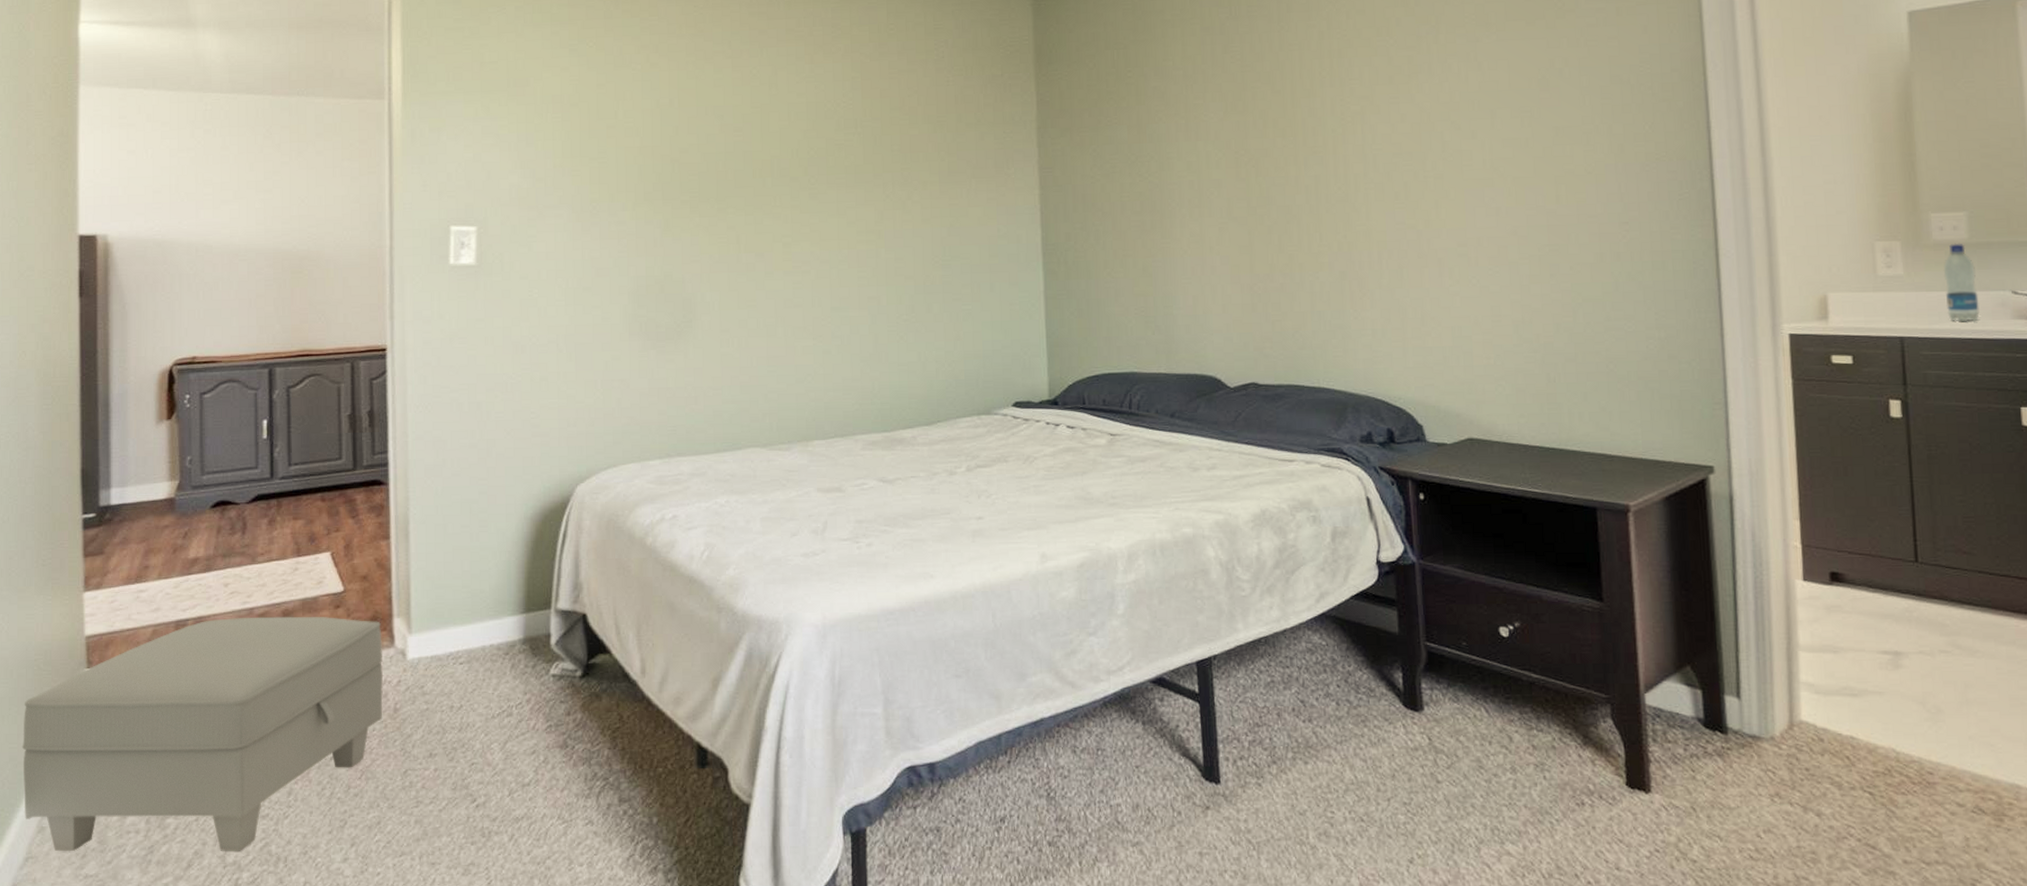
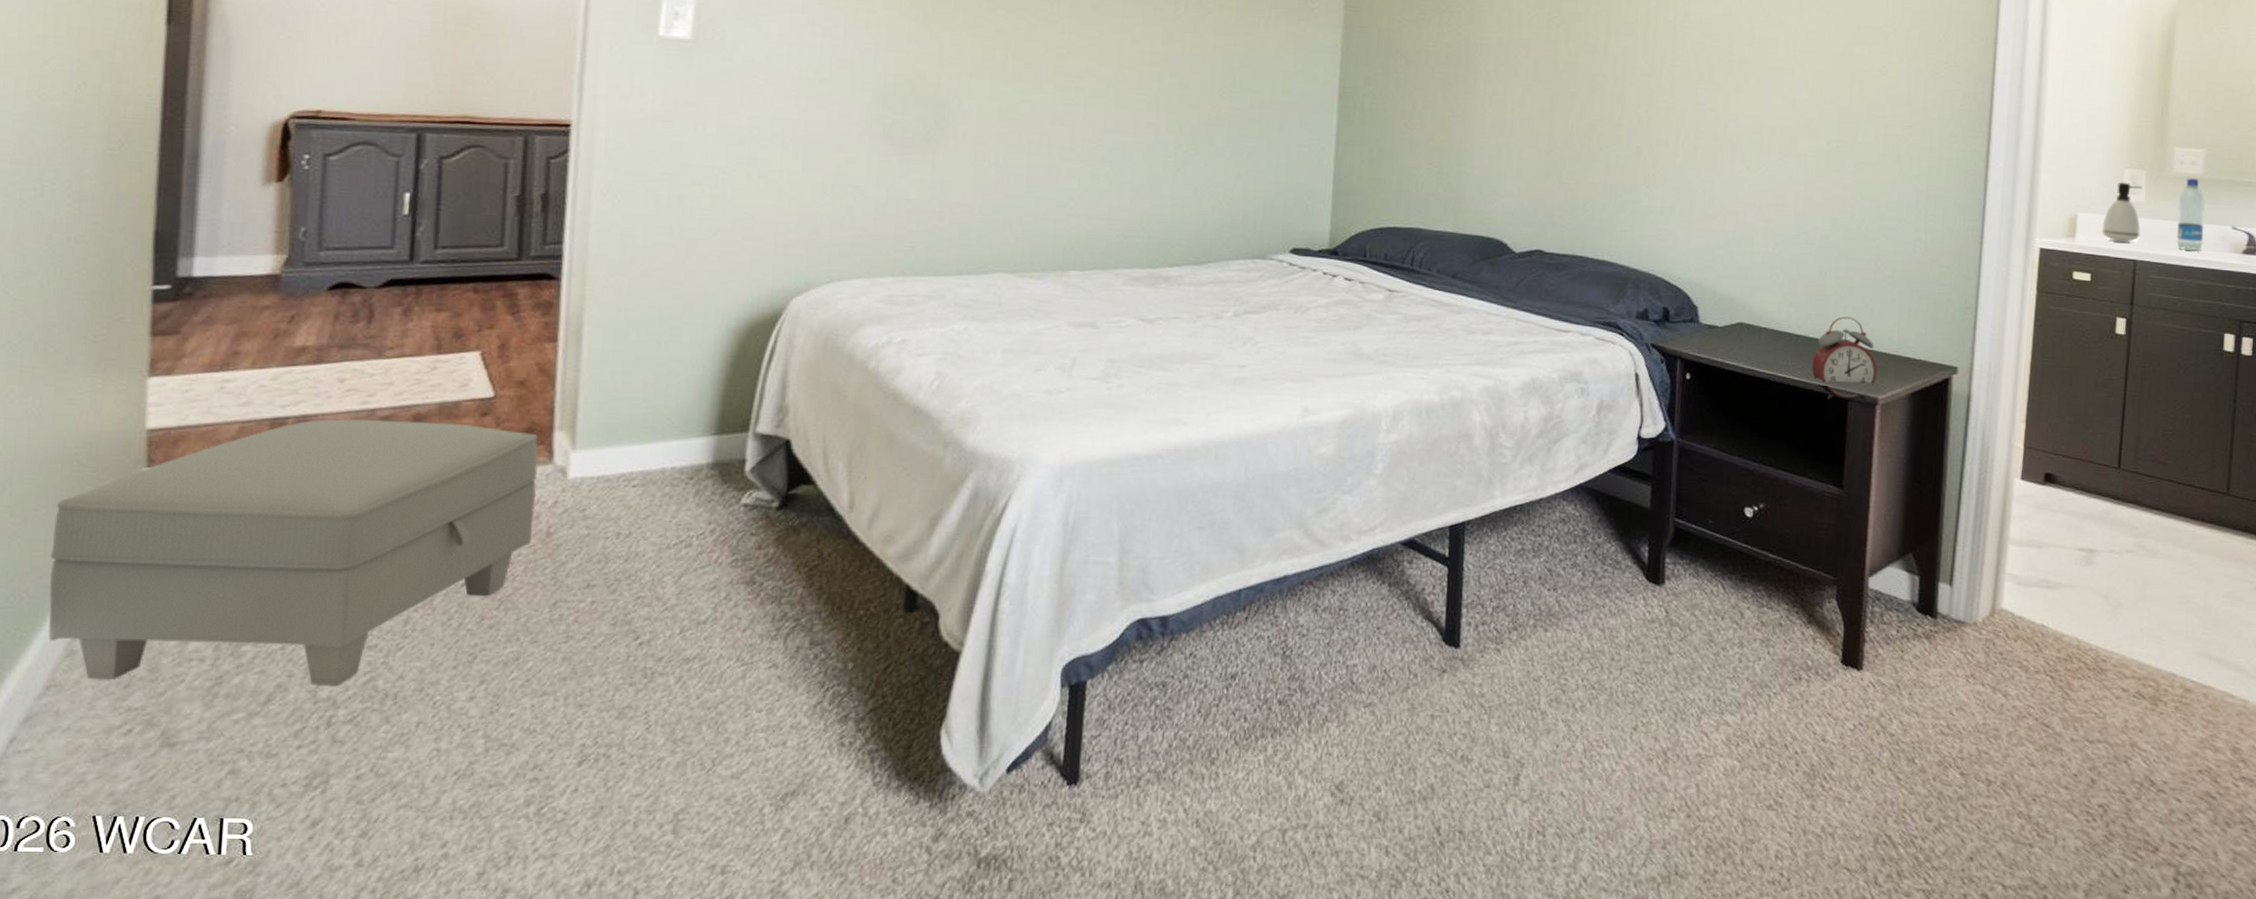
alarm clock: none [1552,423,1625,510] -> present [1811,316,1877,401]
soap dispenser: none [1858,255,1903,320] -> present [2102,182,2142,243]

